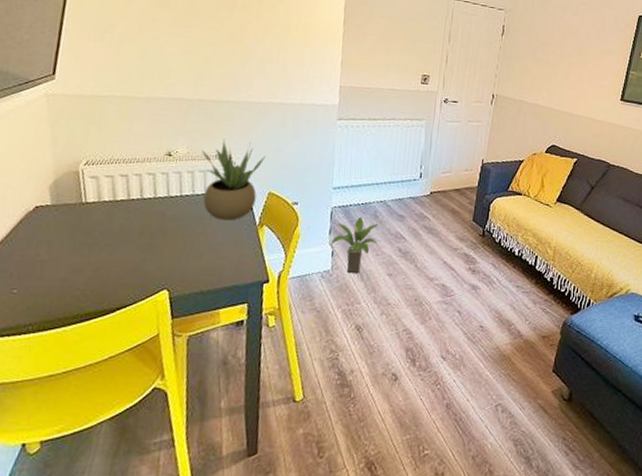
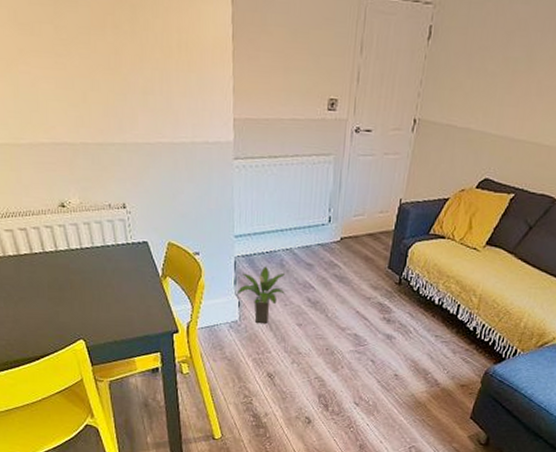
potted plant: present [202,138,266,221] -> none [95,186,161,273]

